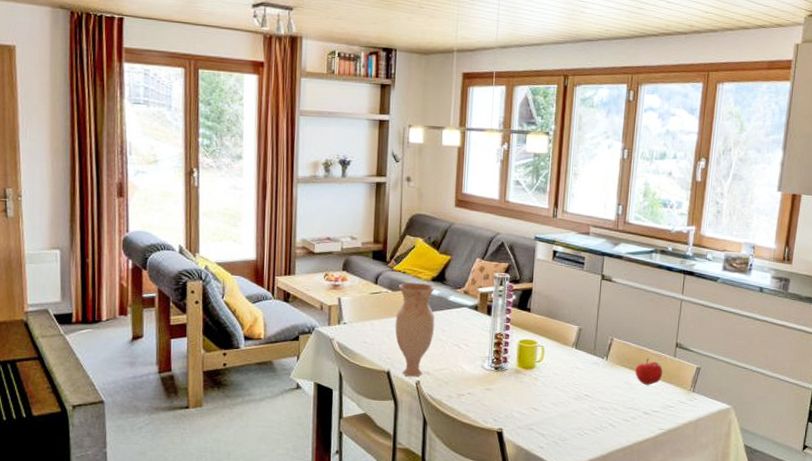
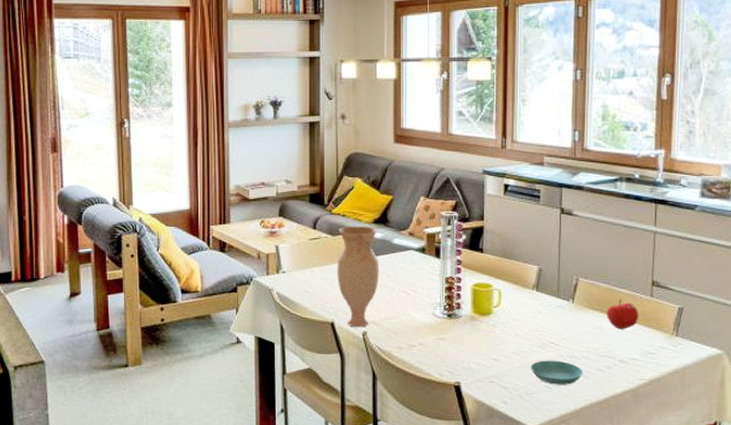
saucer: none [566,410,612,433] -> present [531,360,583,385]

